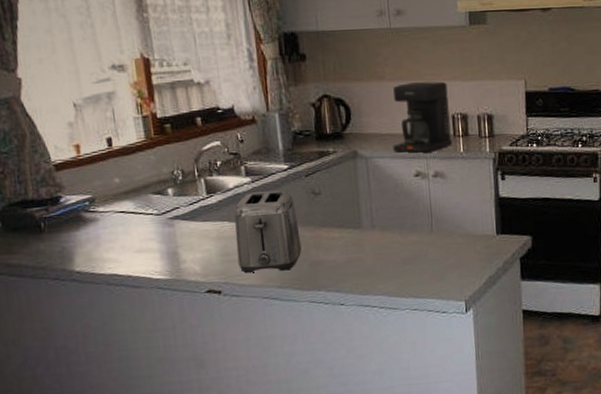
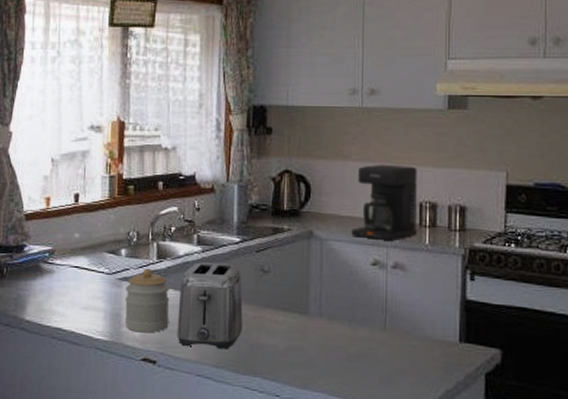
jar: none [178,204,229,267] -> present [124,268,170,333]

